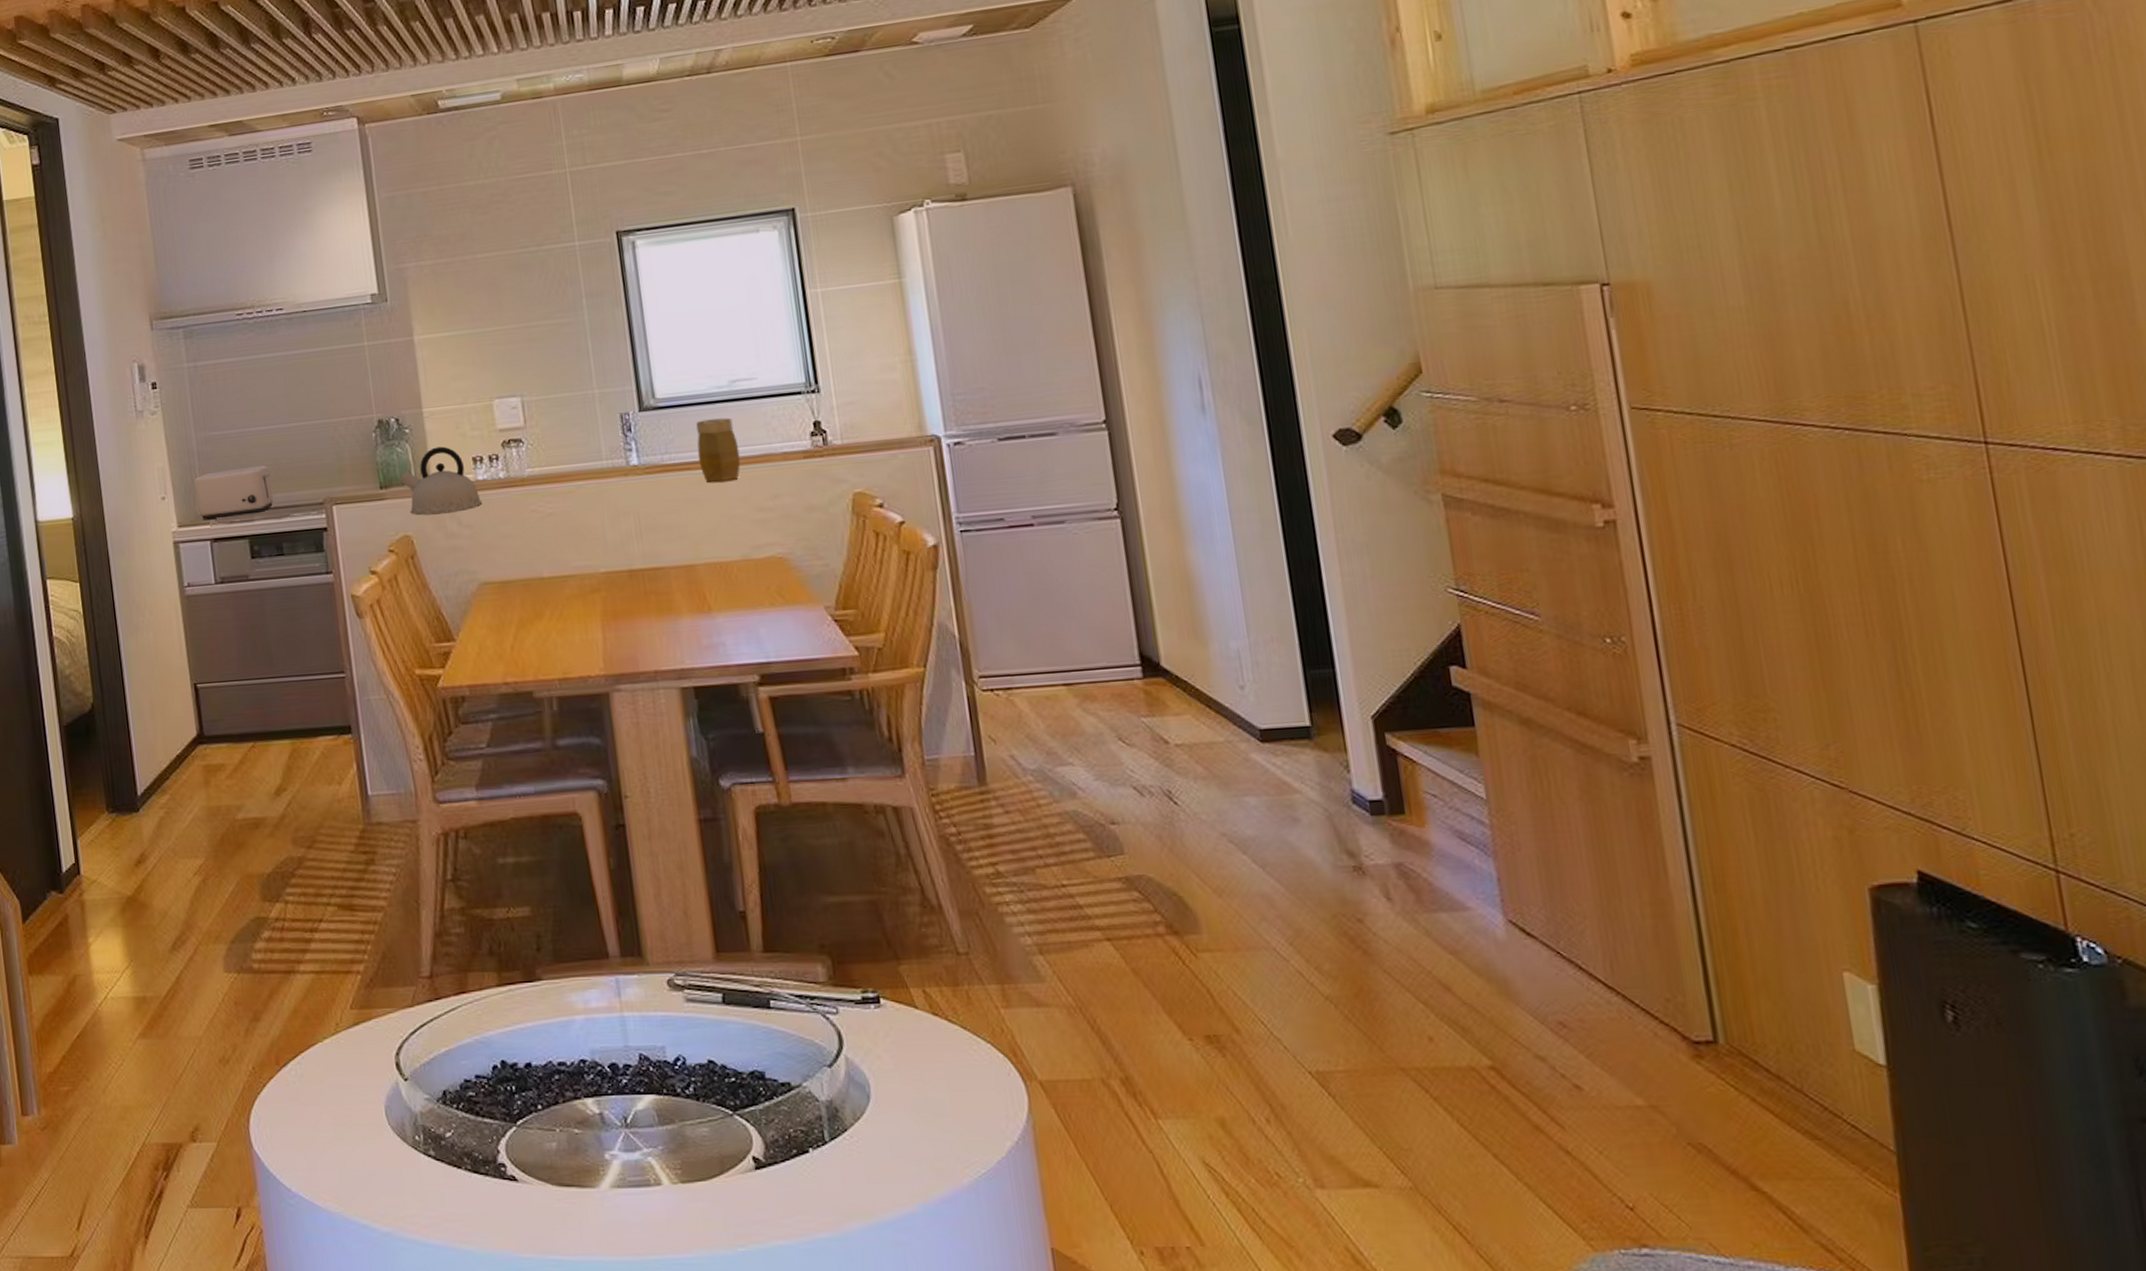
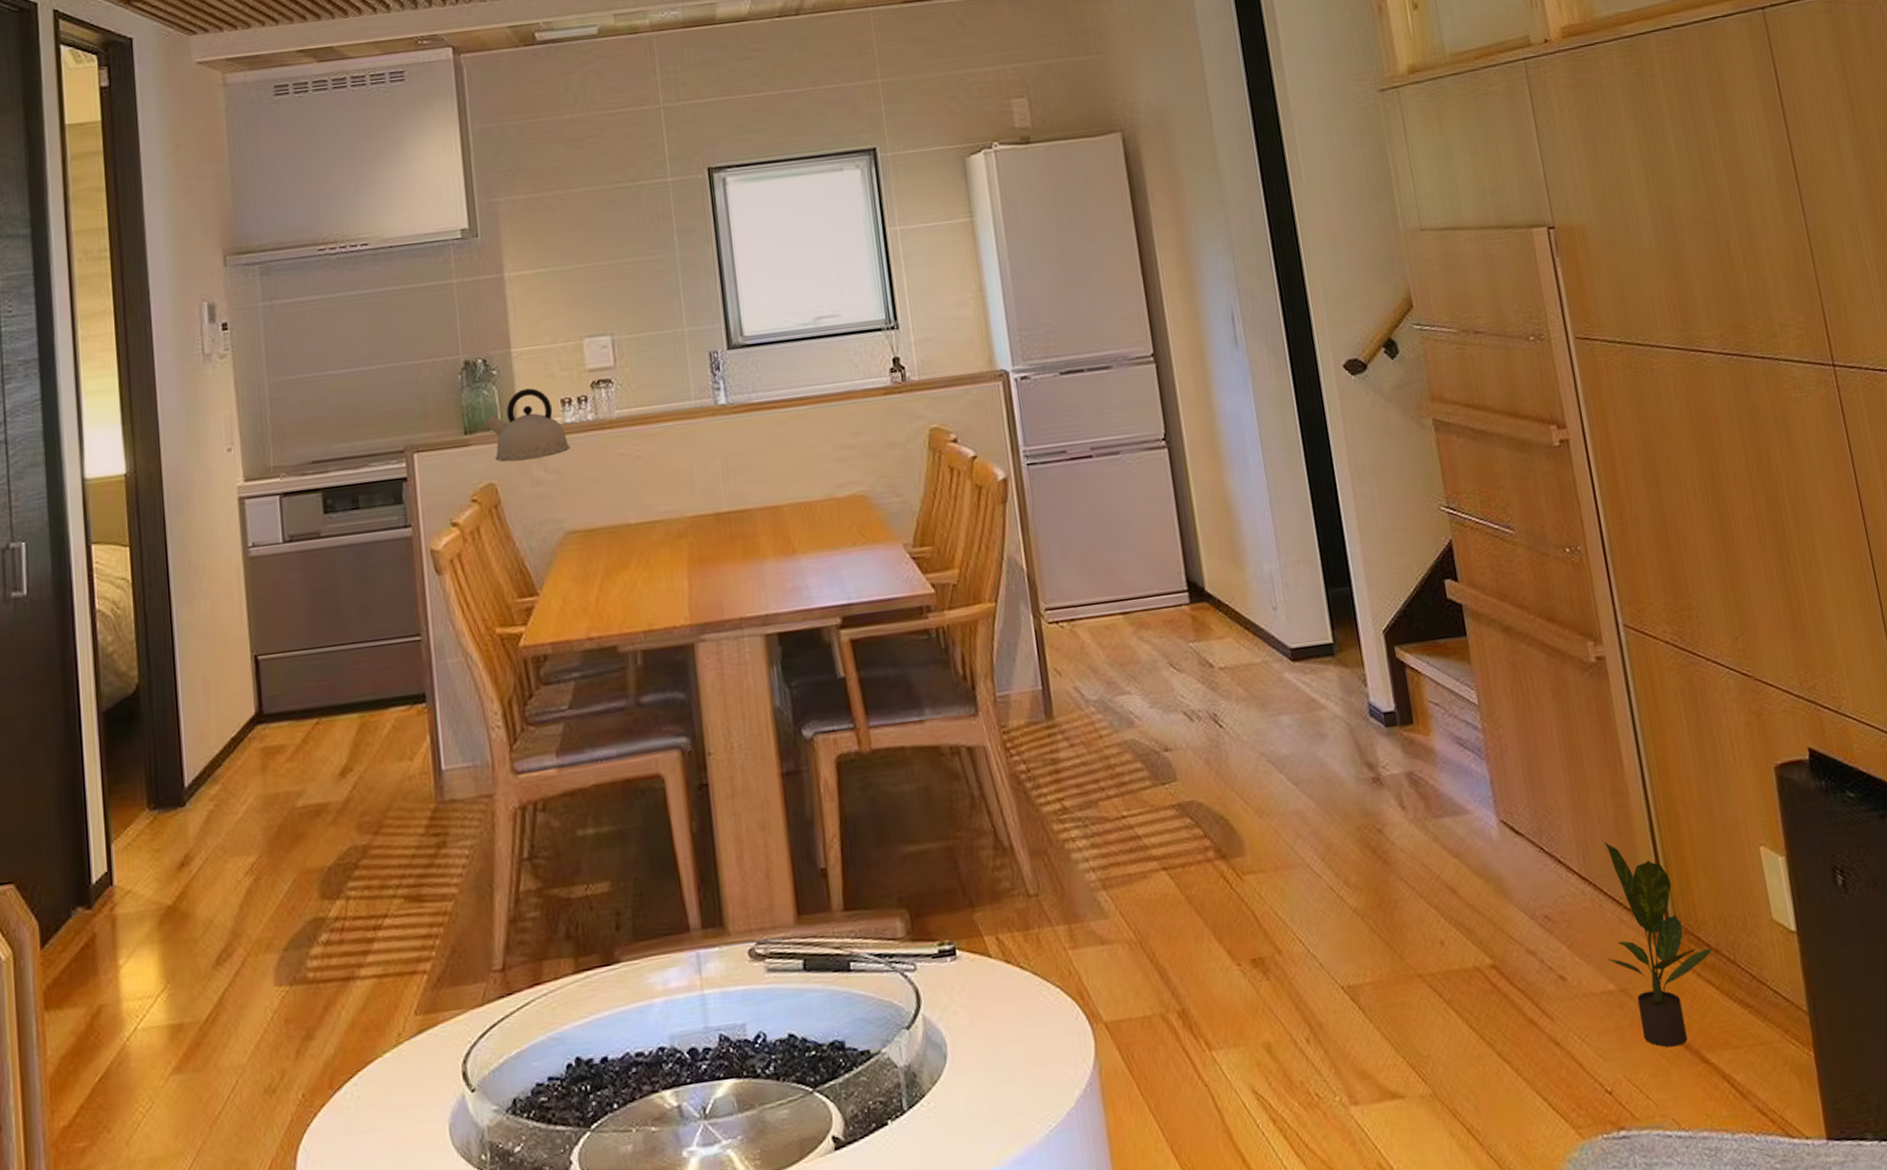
toaster: present [194,465,274,520] -> none [264,411,351,473]
jar: present [696,417,741,484] -> none [782,355,824,422]
potted plant: none [1636,952,1773,1170] -> present [1603,842,1713,1047]

